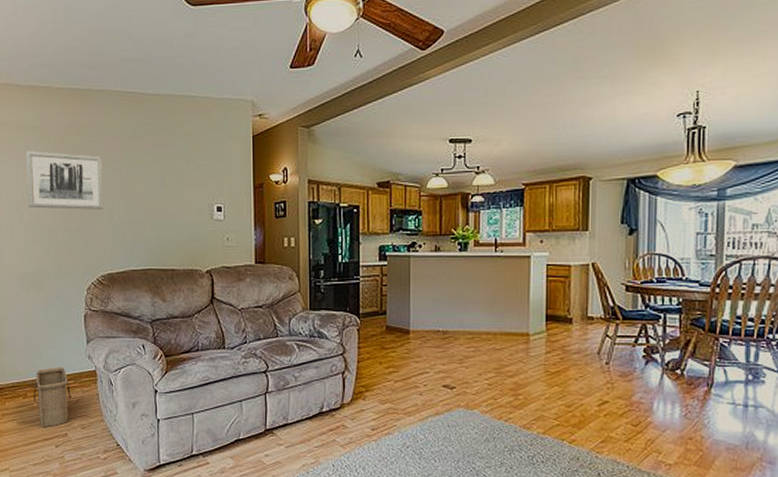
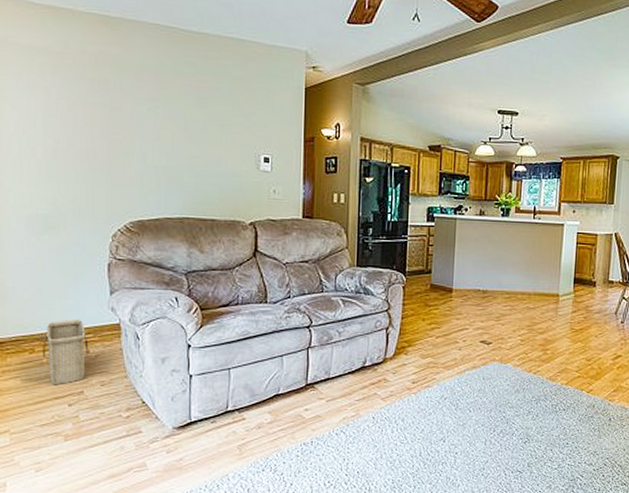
wall art: present [26,151,103,210] -> none [41,79,135,151]

